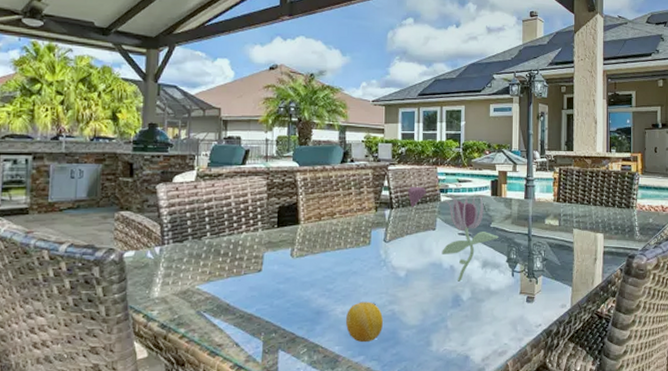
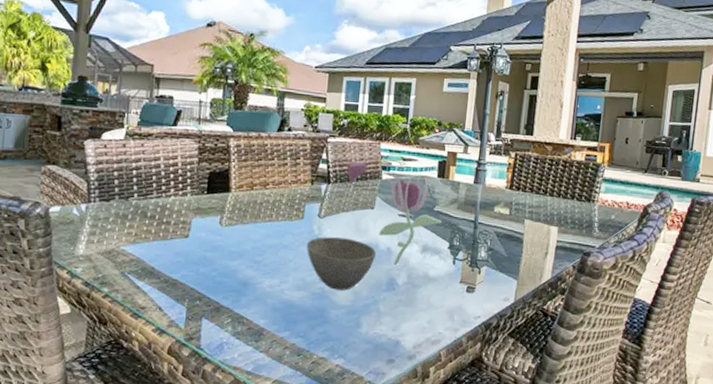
fruit: present [345,301,383,342] -> none [272,277,312,318]
bowl: none [374,260,440,311] -> present [306,237,376,290]

